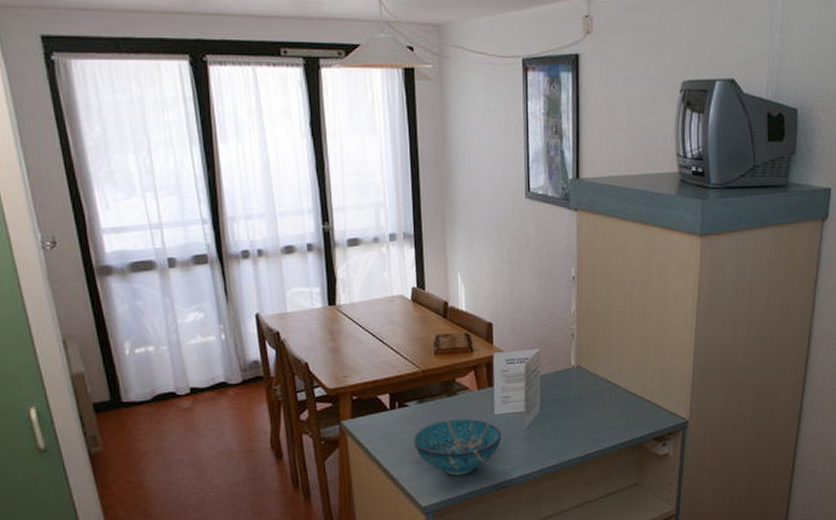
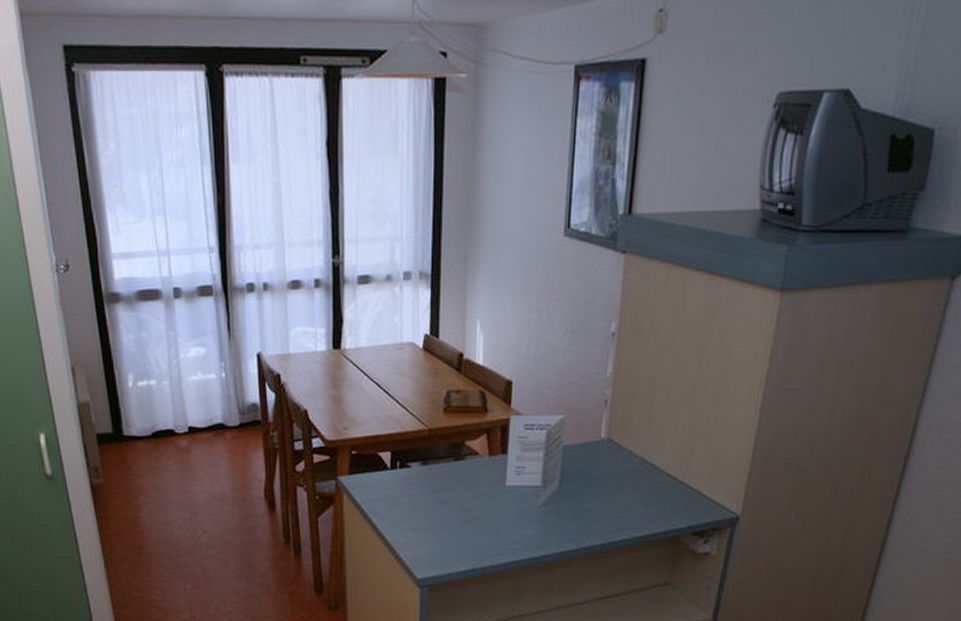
bowl: present [413,419,502,475] -> none [413,486,512,549]

